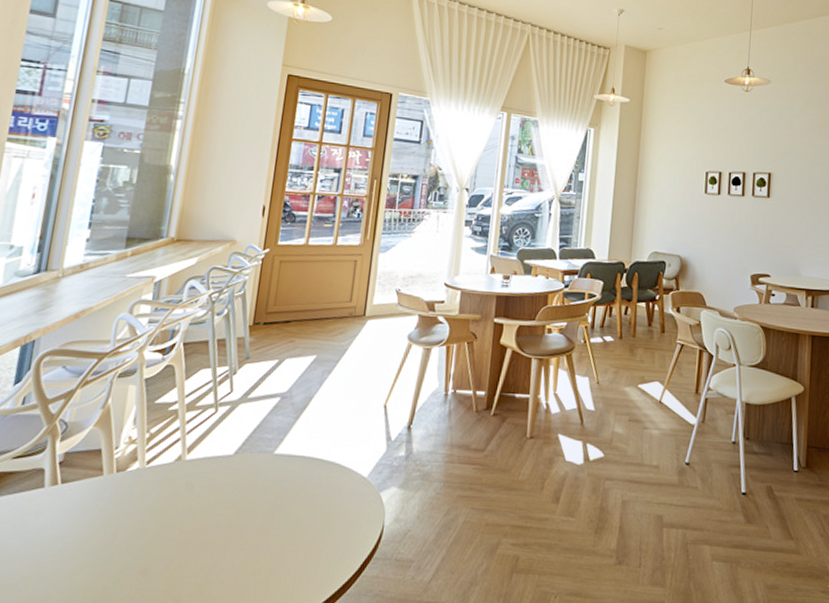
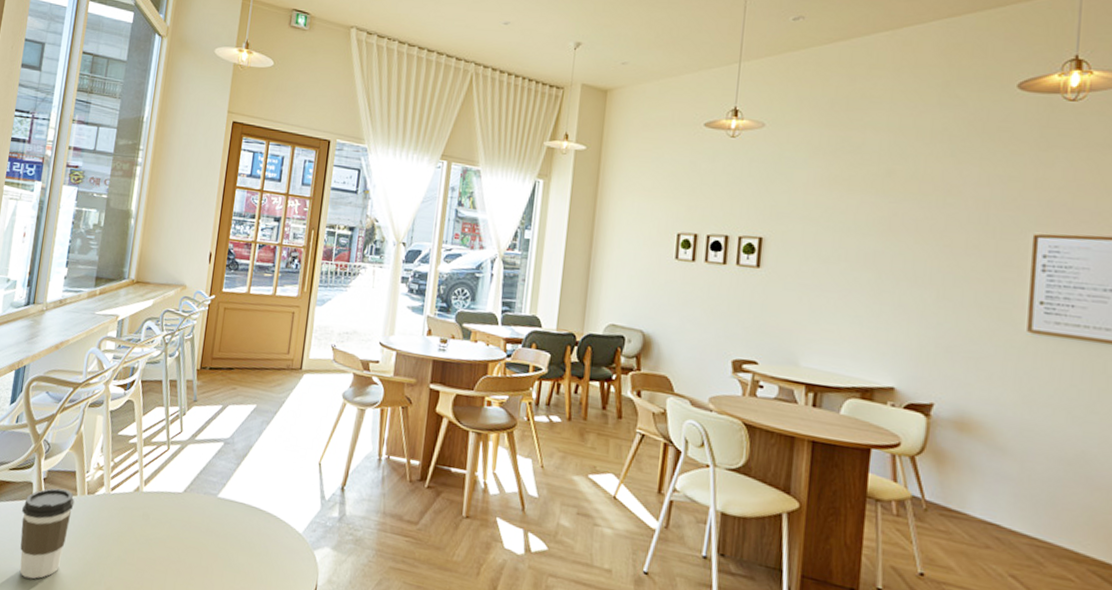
coffee cup: none [26,470,100,577] -> present [19,488,75,579]

